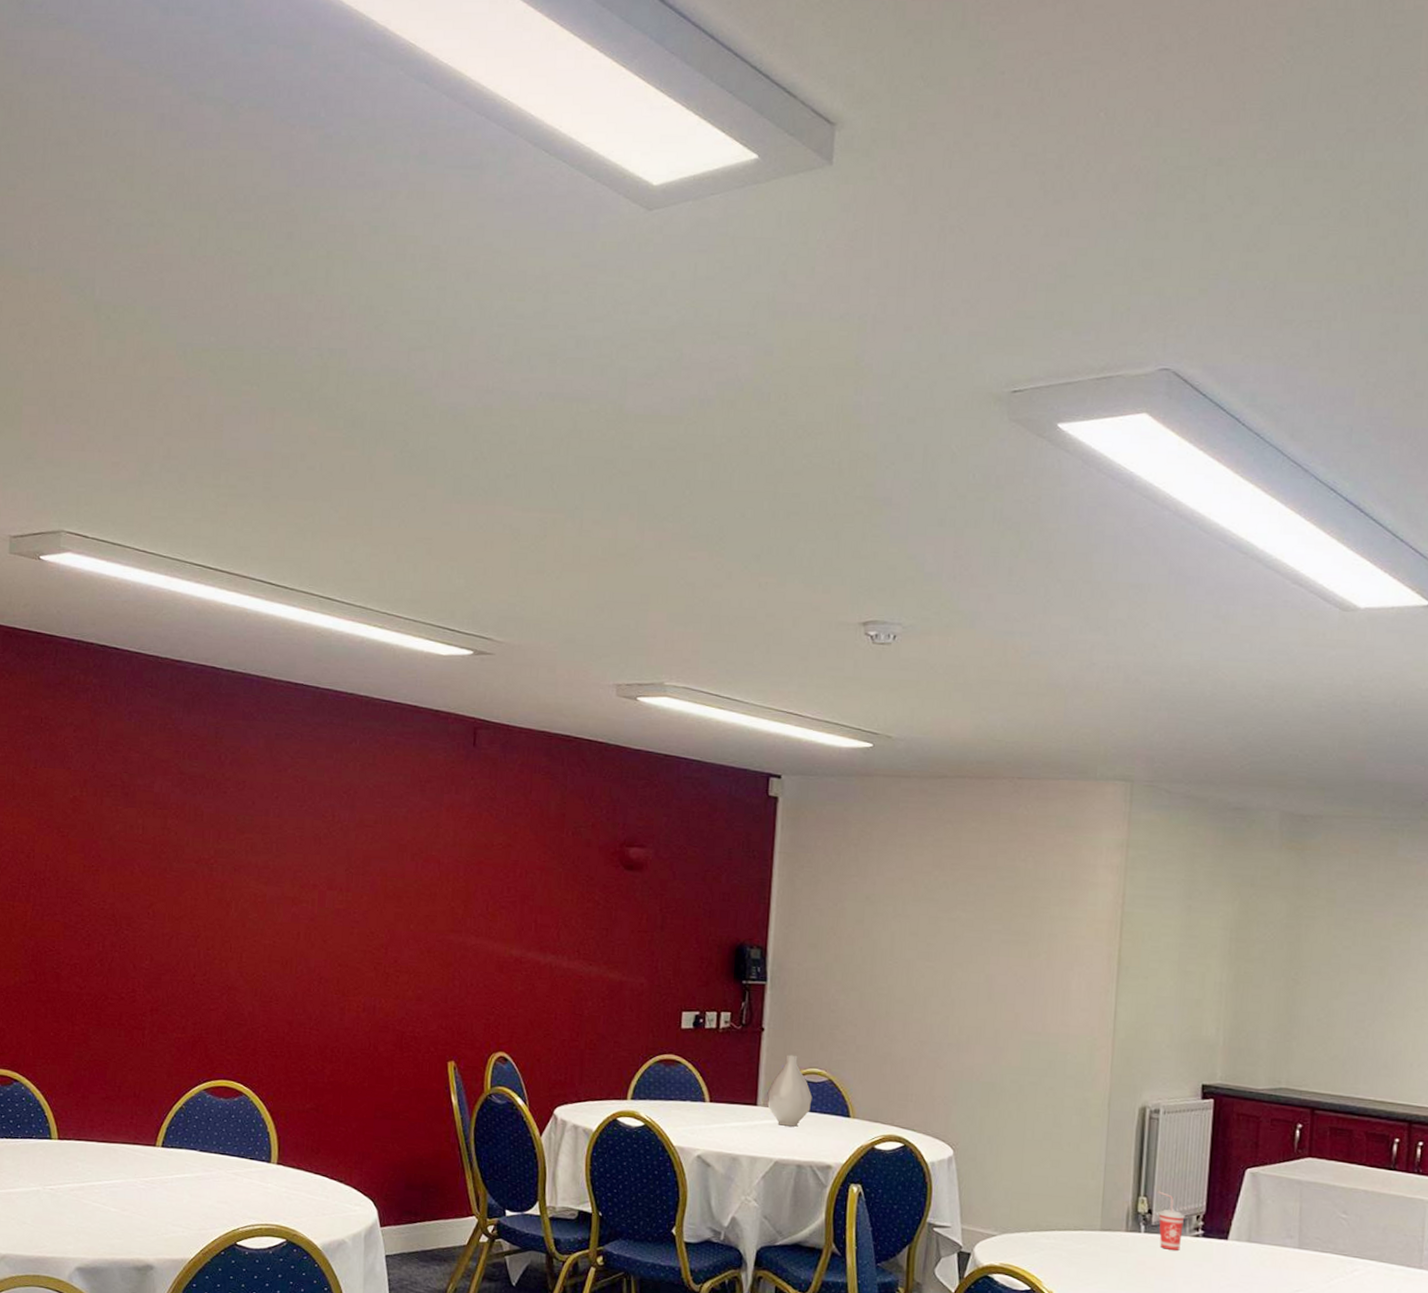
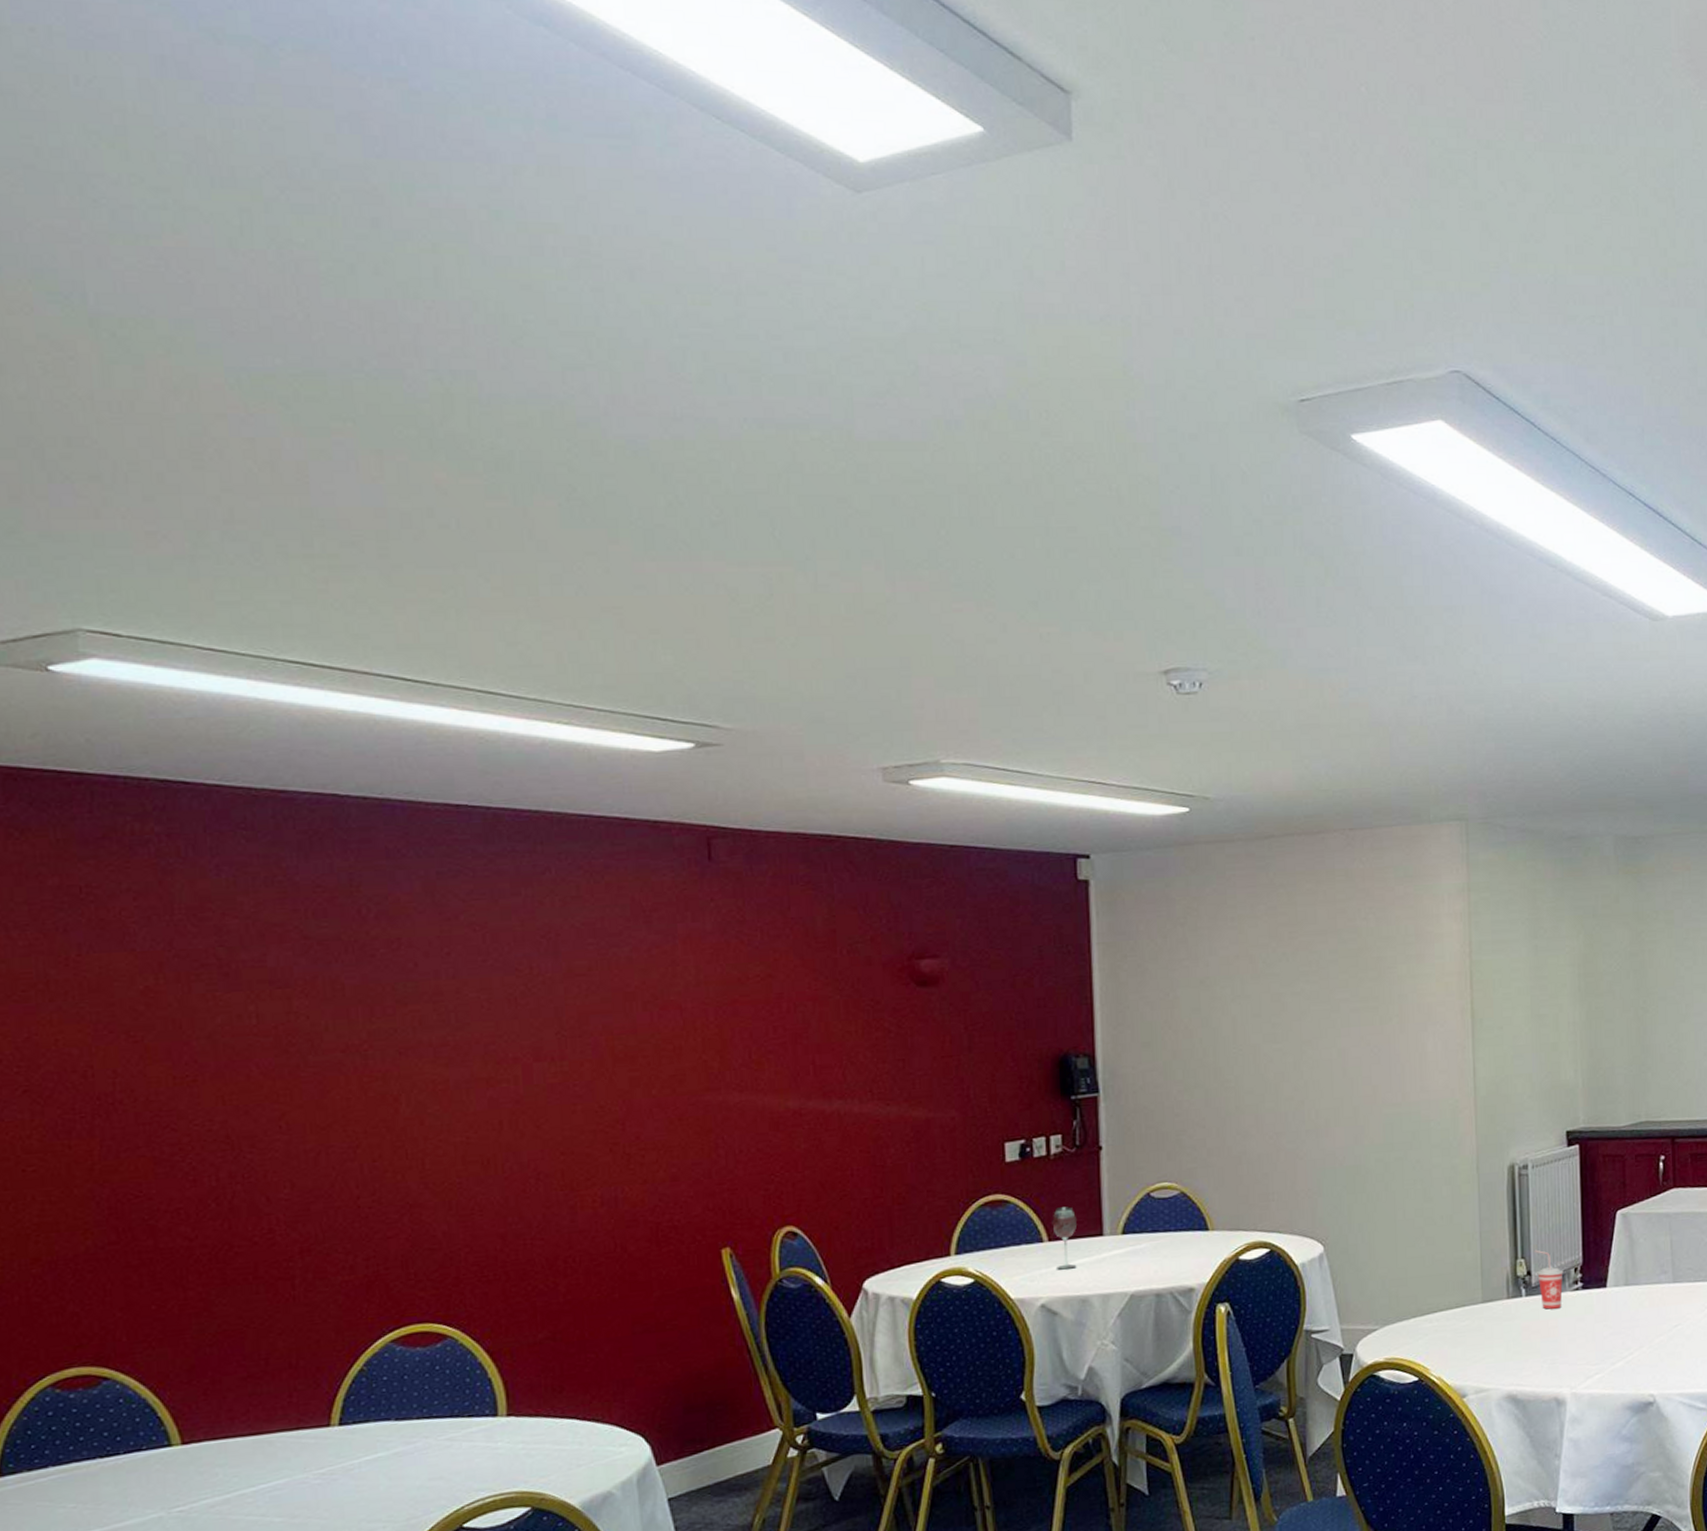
wineglass: none [714,1074,735,1130] -> present [1052,1206,1077,1270]
vase: present [767,1053,813,1127] -> none [1113,1170,1165,1253]

